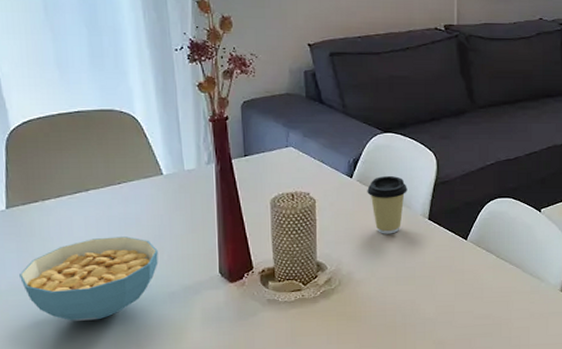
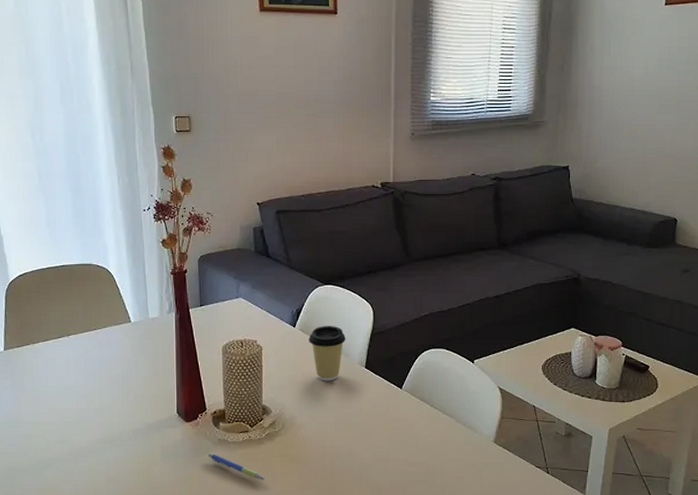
cereal bowl: present [20,236,159,321] -> none [13,377,126,452]
pen: none [256,314,320,341] -> present [208,452,265,480]

